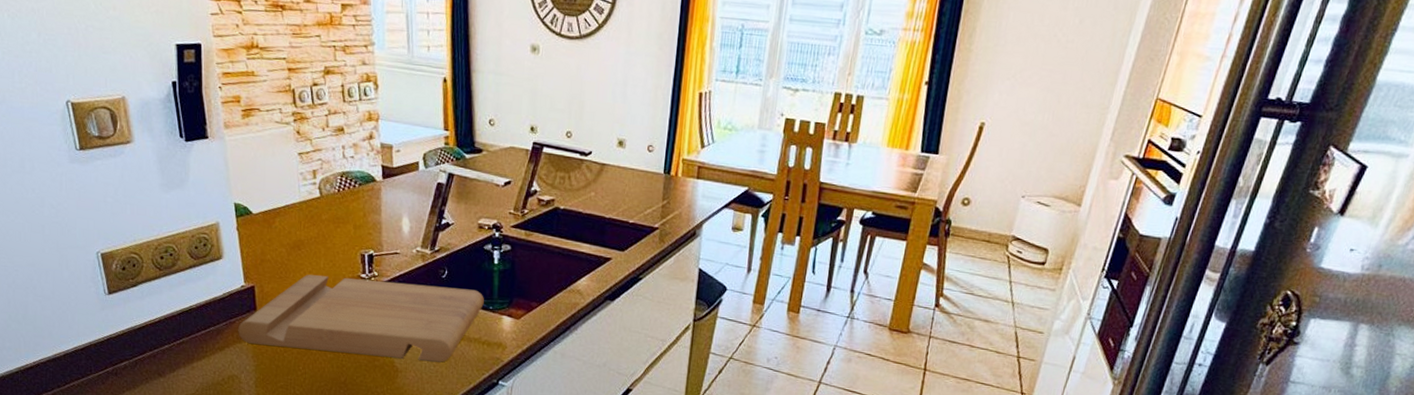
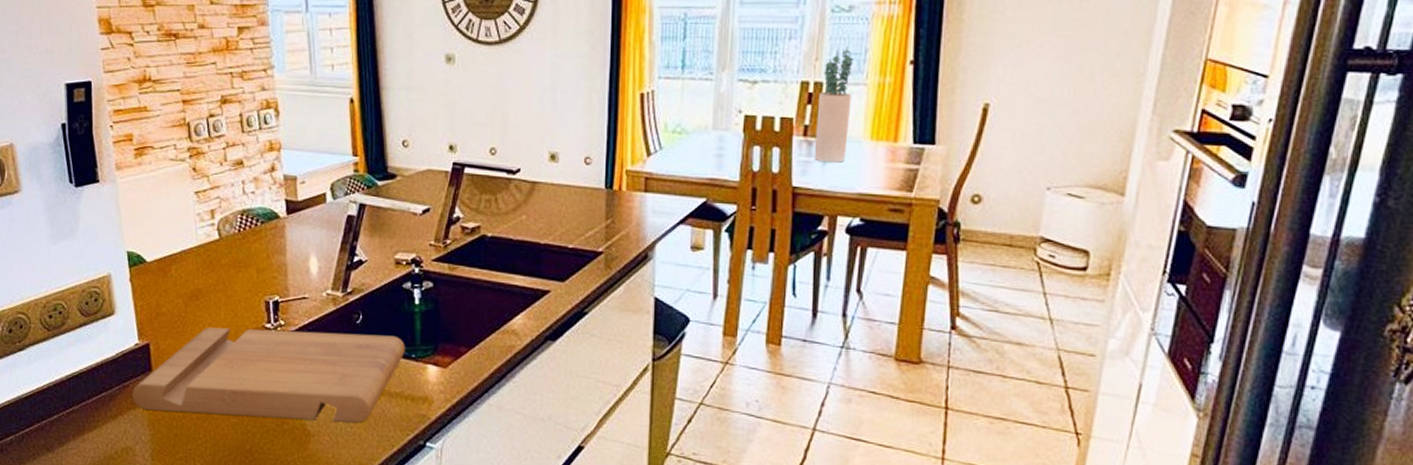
vase: none [839,65,879,164] -> present [814,47,853,163]

